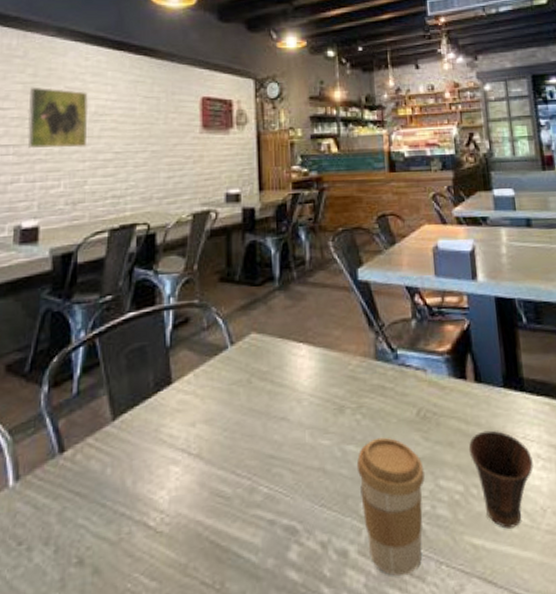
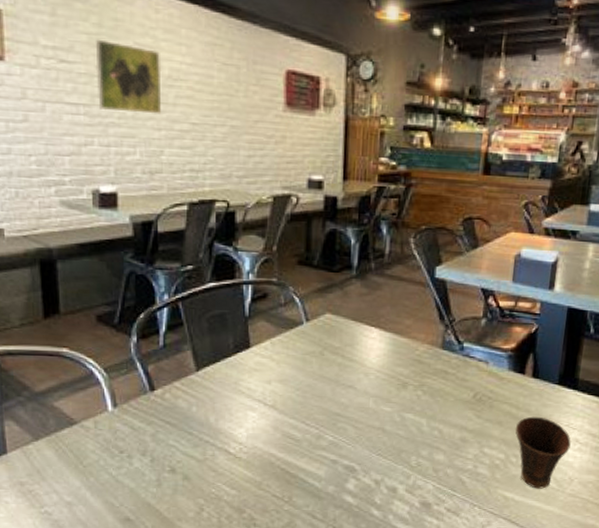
coffee cup: present [356,437,425,576] -> none [412,411,472,509]

